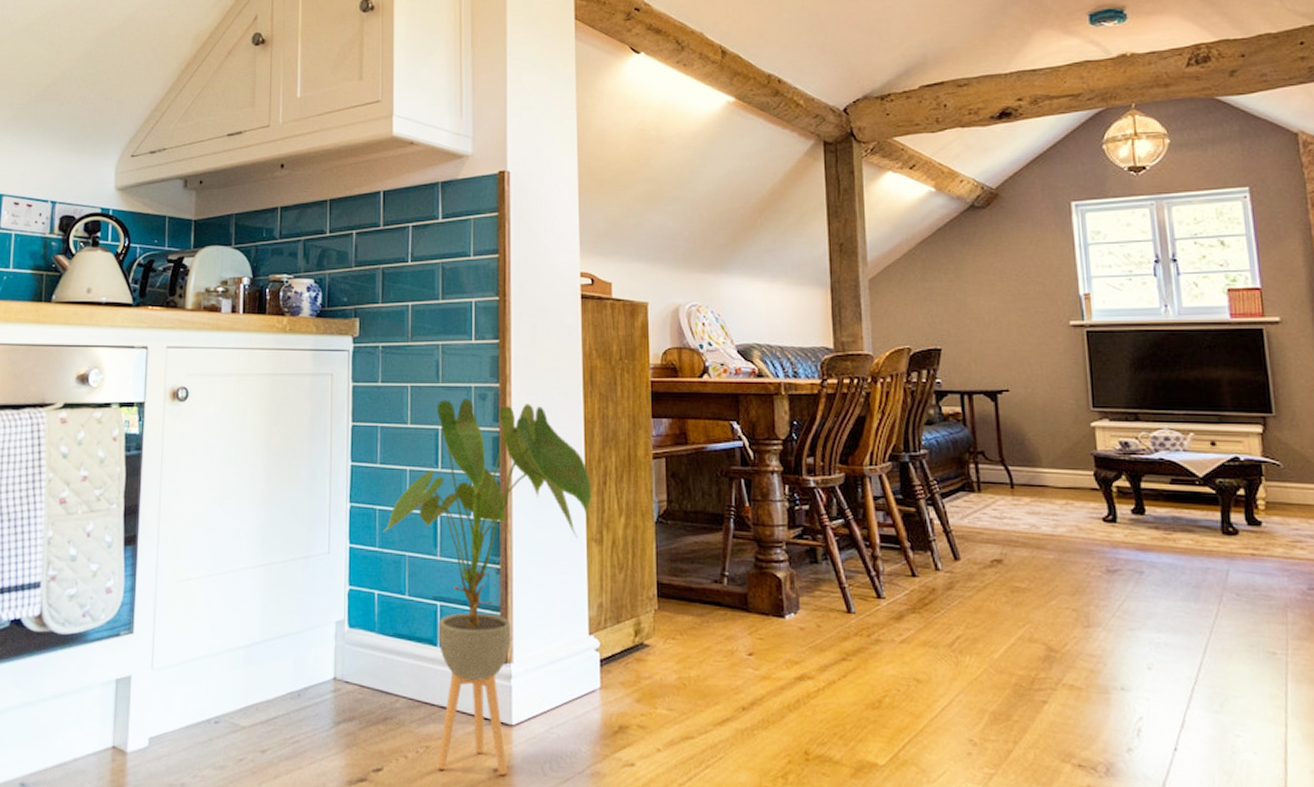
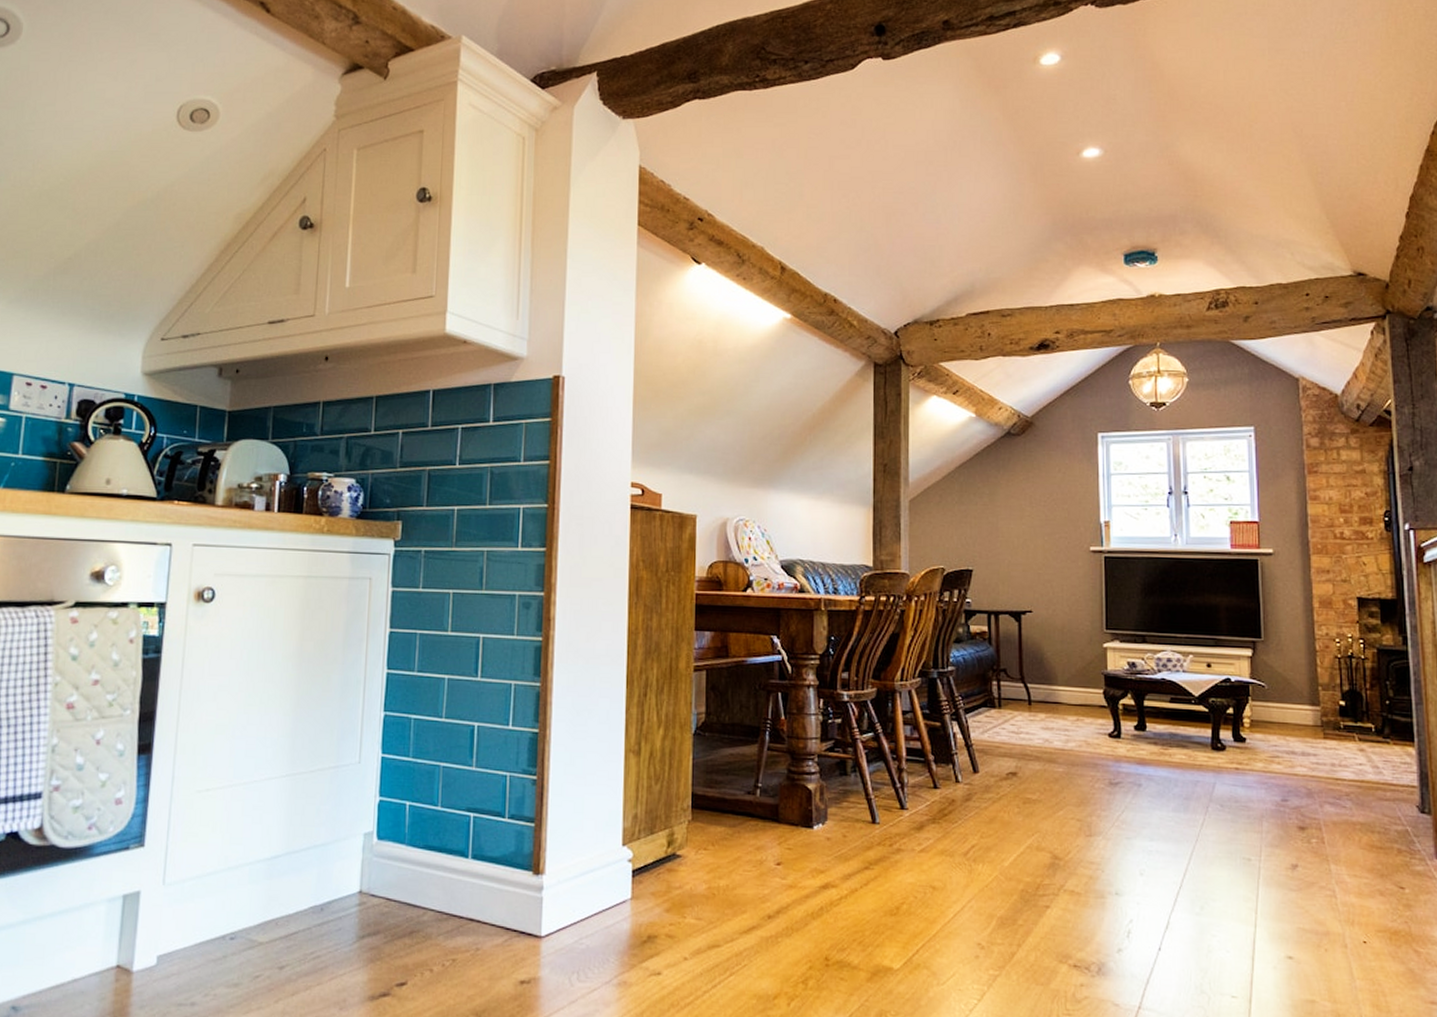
house plant: present [383,398,591,775] -> none [417,607,632,987]

